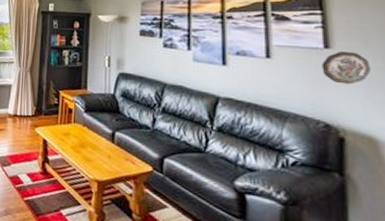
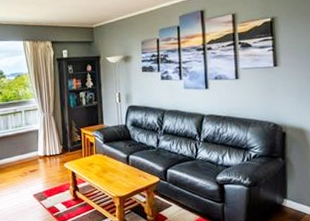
decorative plate: present [321,50,371,85] -> none [272,67,302,93]

